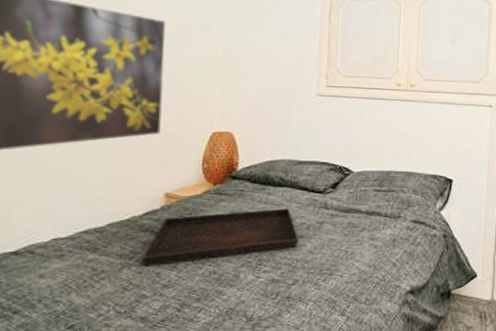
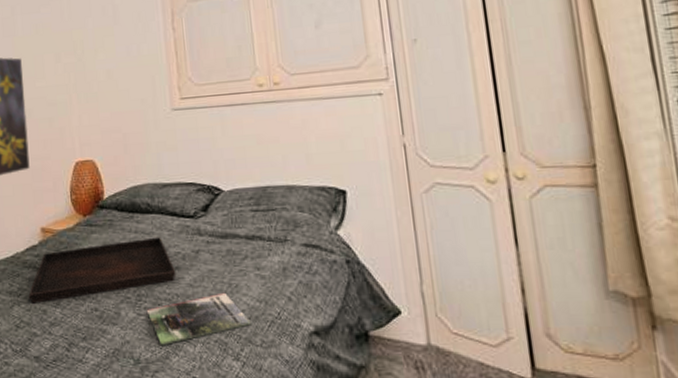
magazine: none [265,260,359,305] -> present [146,293,251,346]

